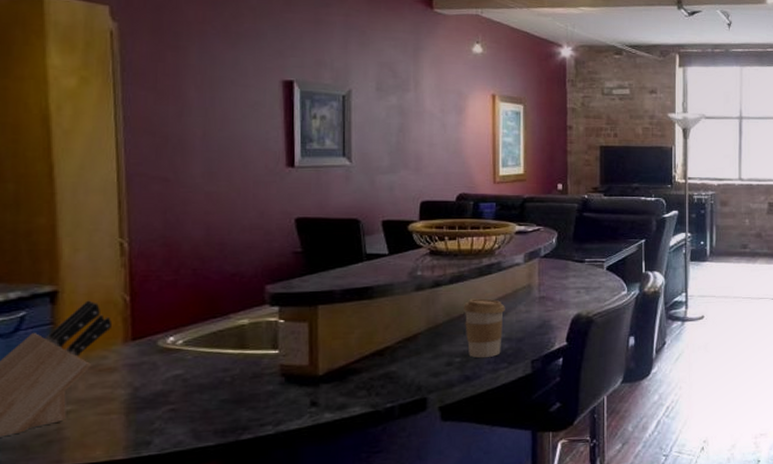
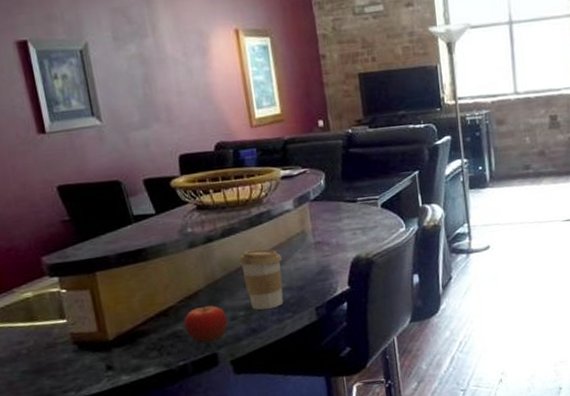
fruit: none [398,345,443,387] -> present [183,302,228,344]

